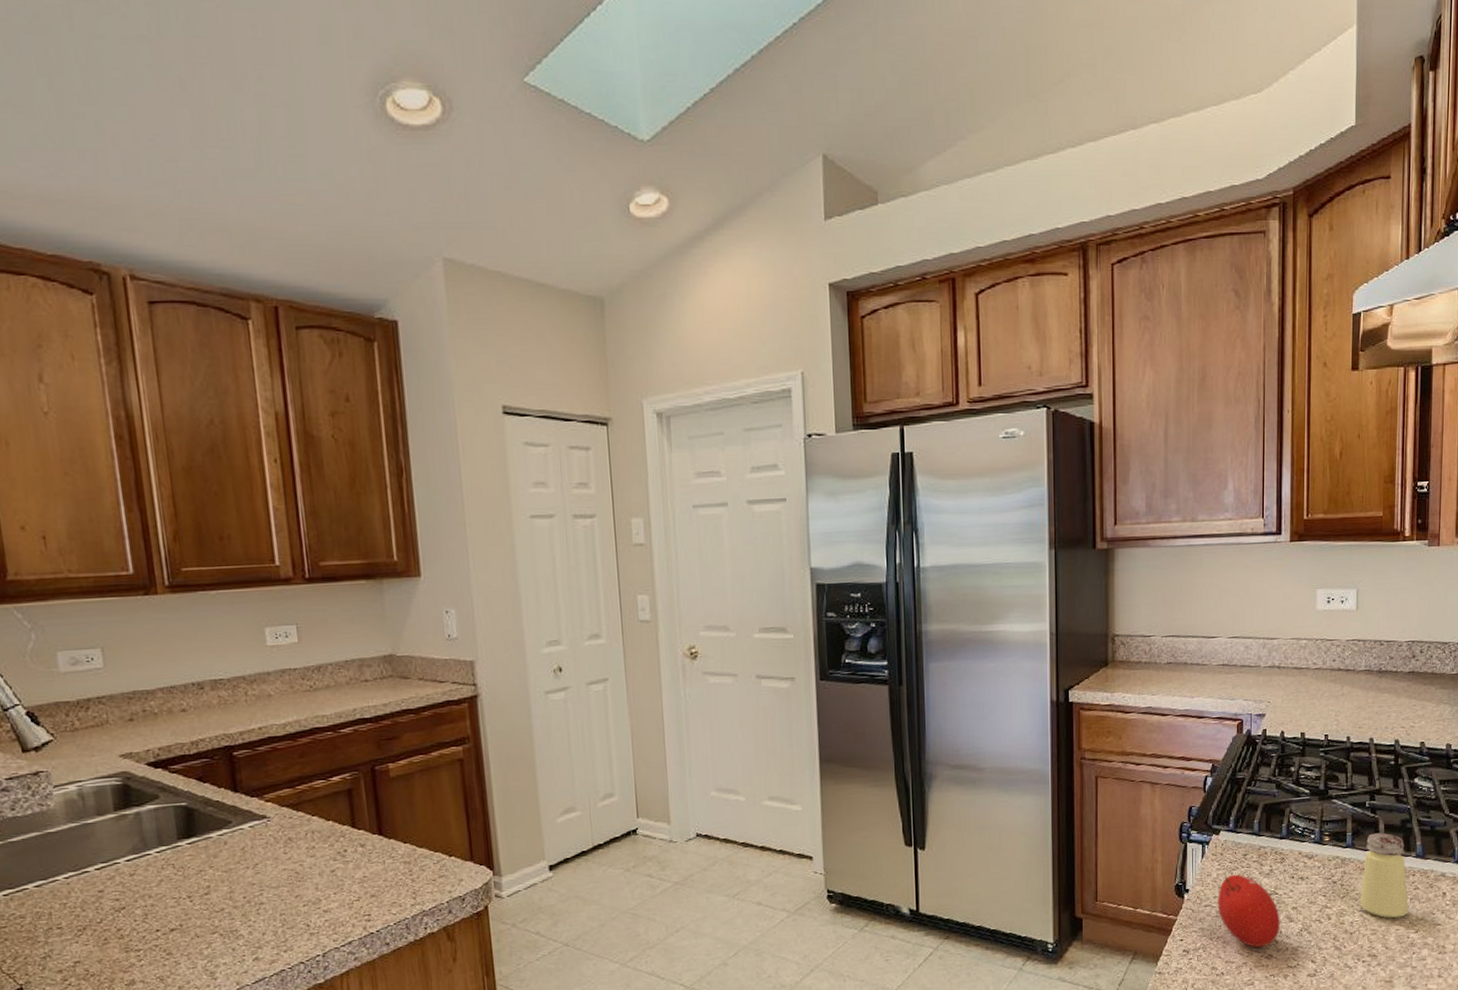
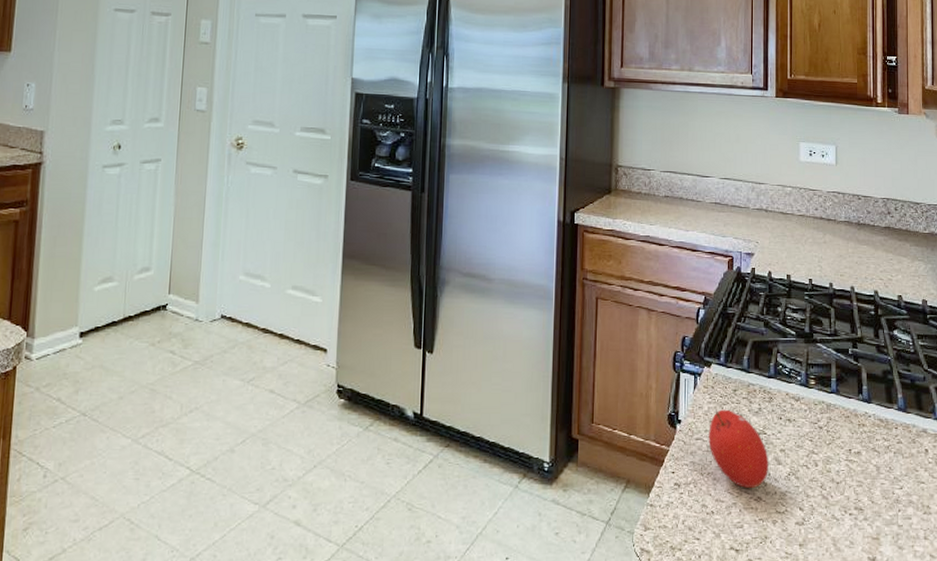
saltshaker: present [1360,832,1409,918] -> none [846,381,892,471]

